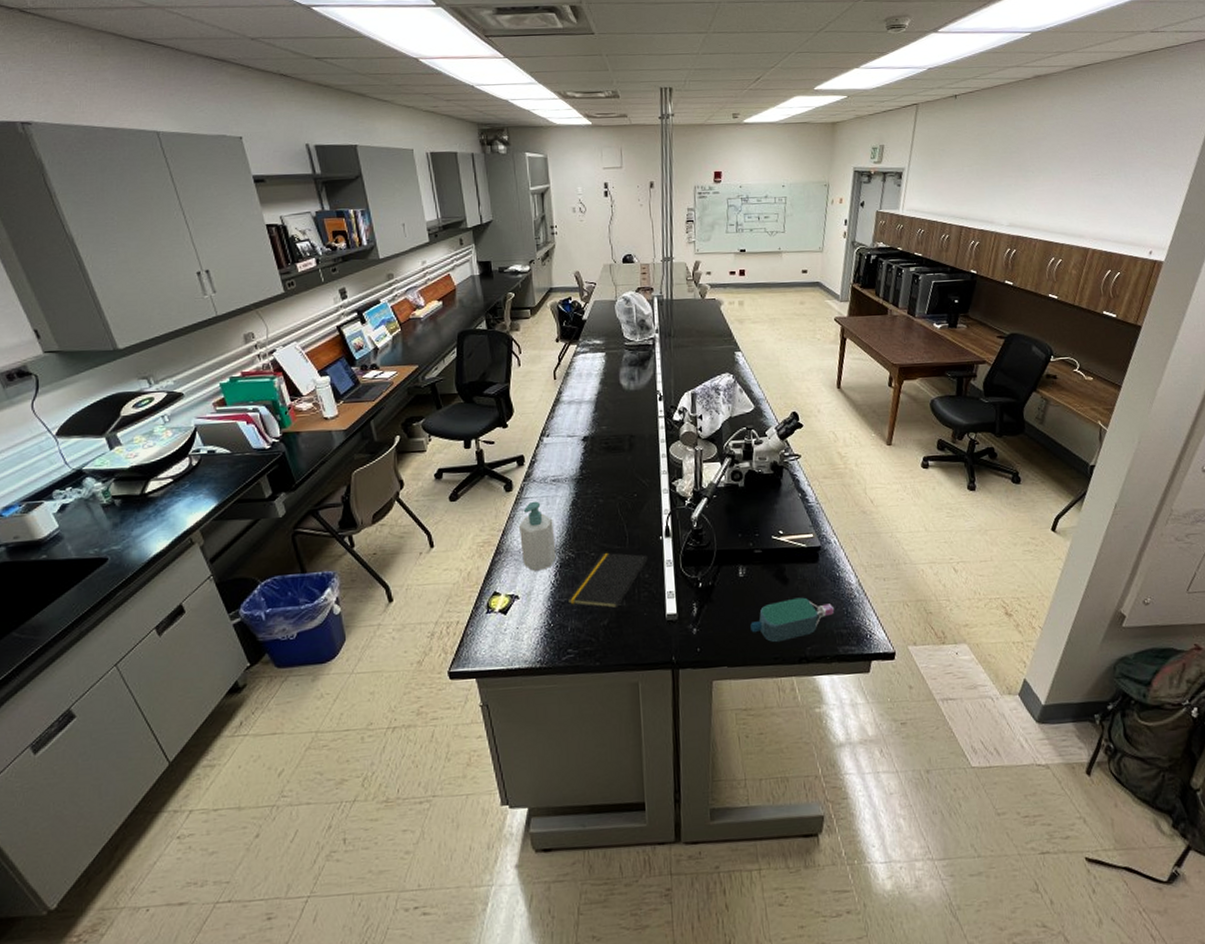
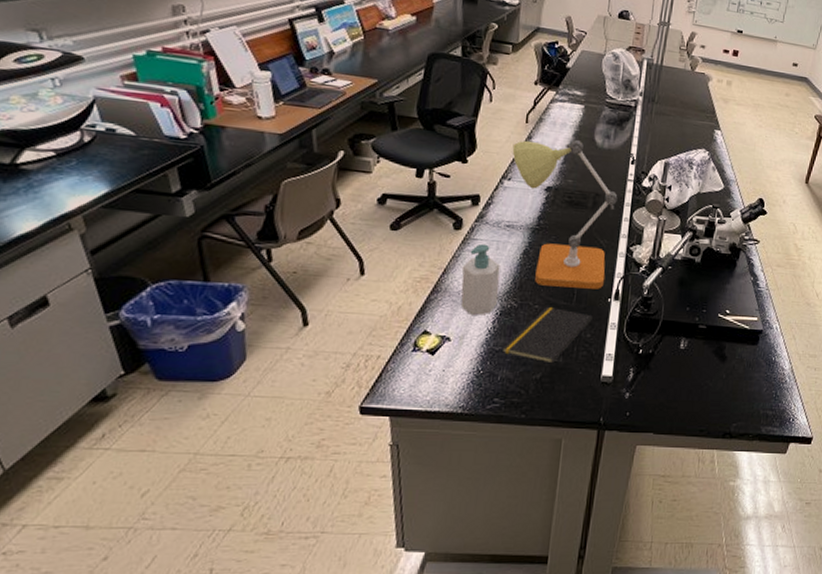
desk lamp: none [546,387,654,533] -> present [512,140,618,289]
bottle: present [750,597,835,643] -> none [682,376,765,416]

